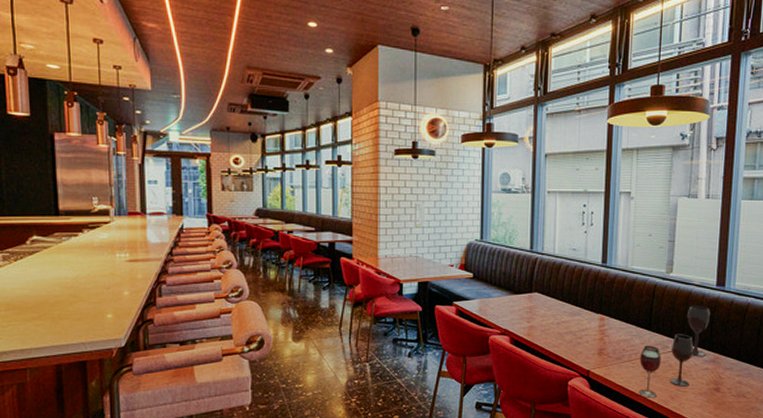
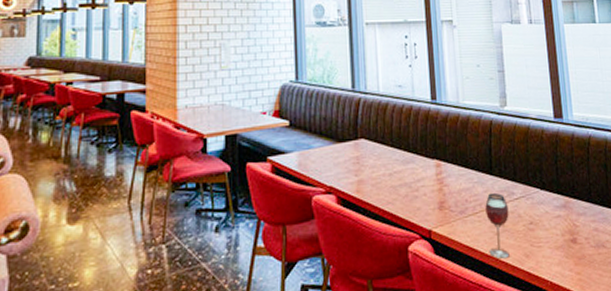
wine glass: present [670,334,694,387] -> none [517,176,543,241]
wine glass: present [687,305,711,356] -> none [529,141,556,202]

